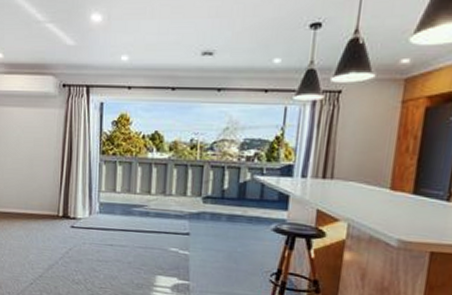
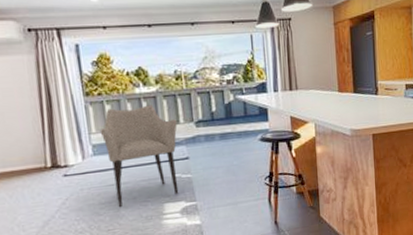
armchair: none [108,169,184,269] -> present [100,105,179,208]

